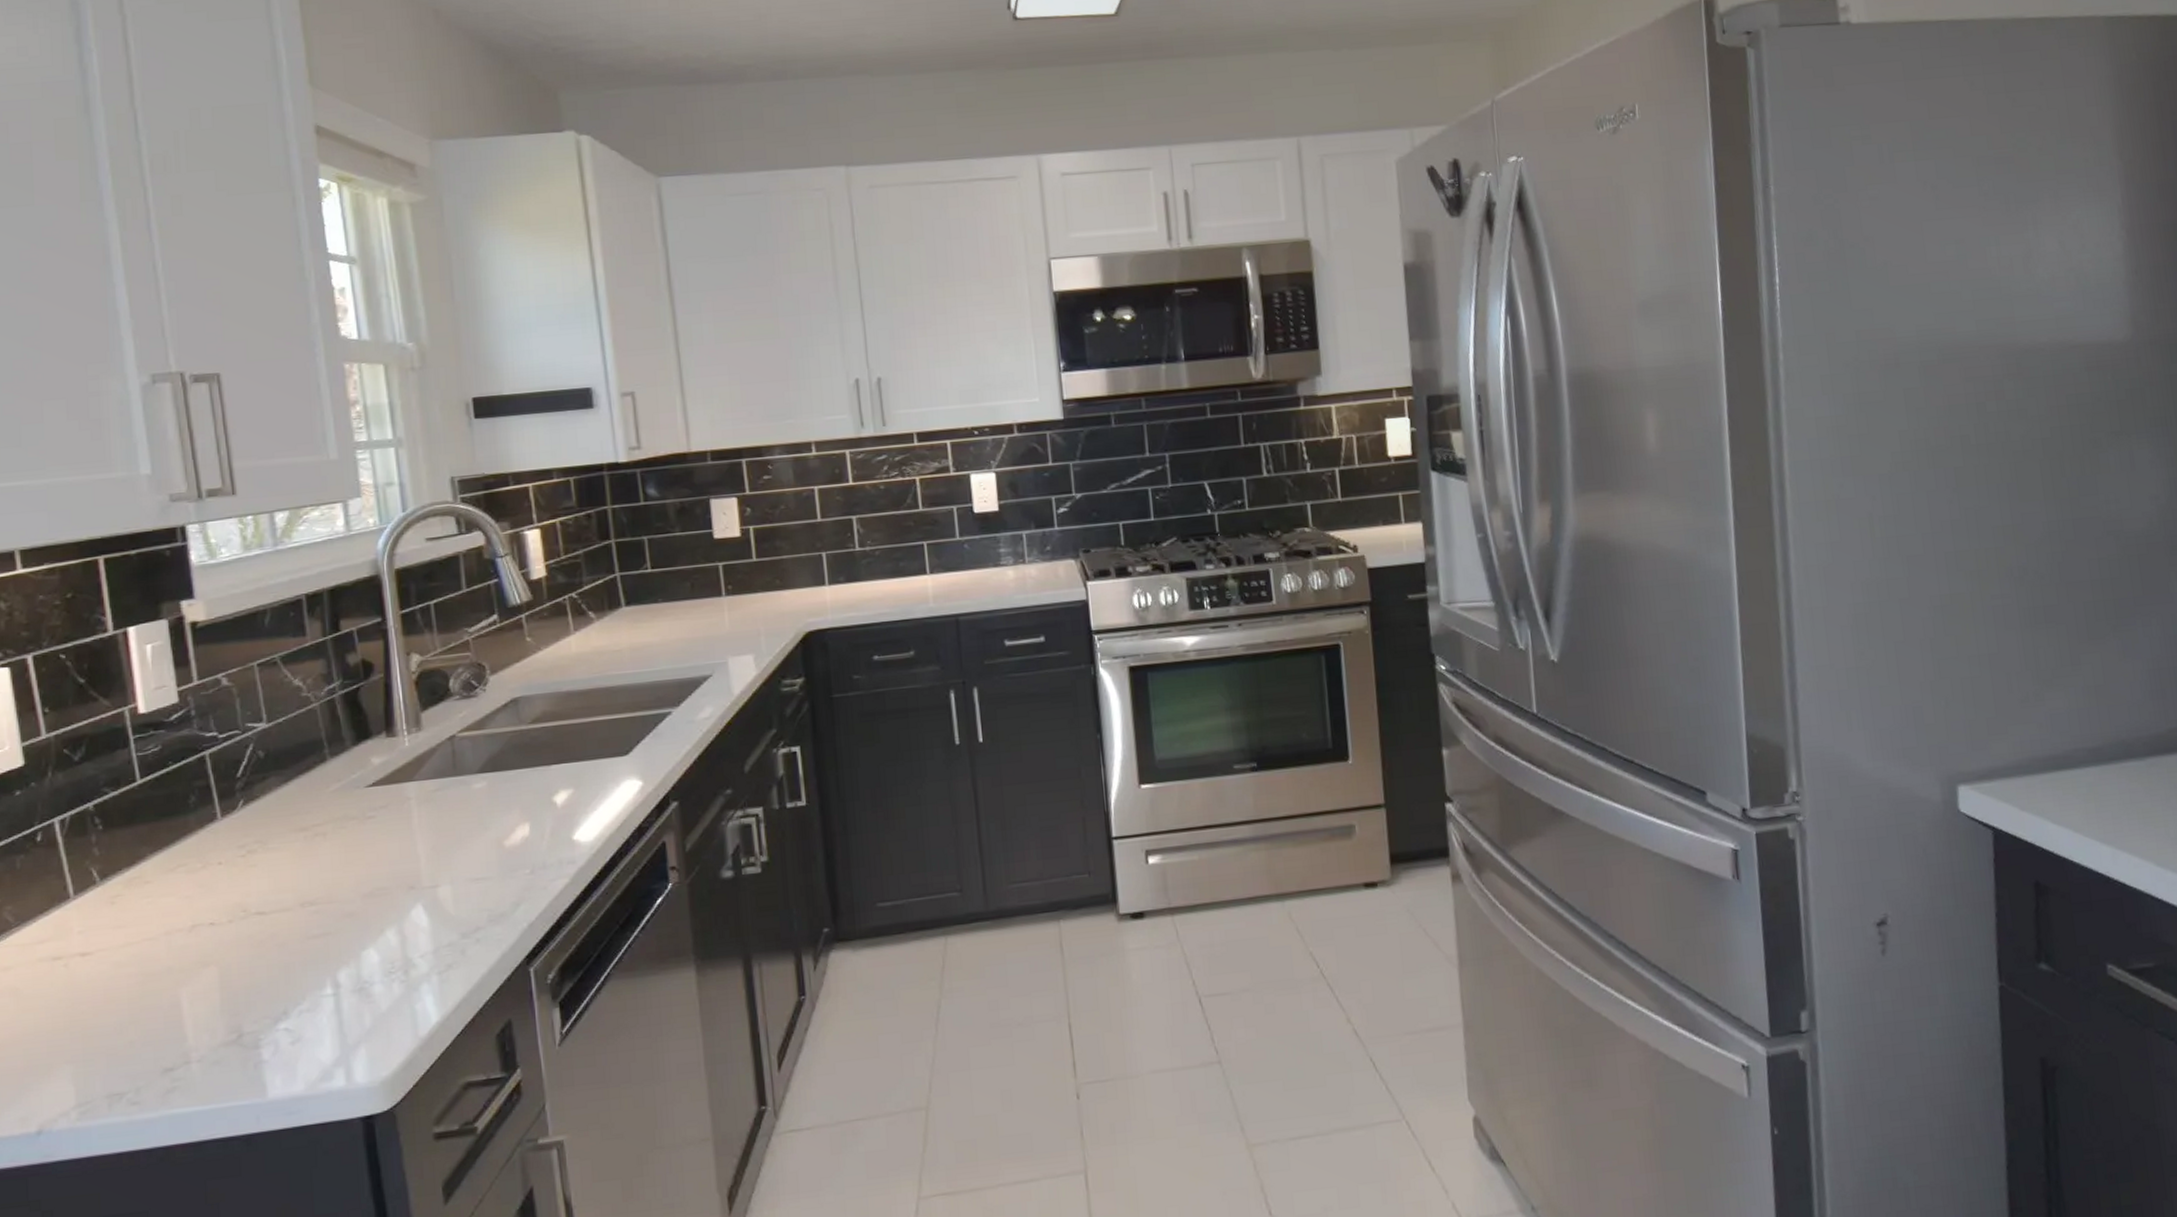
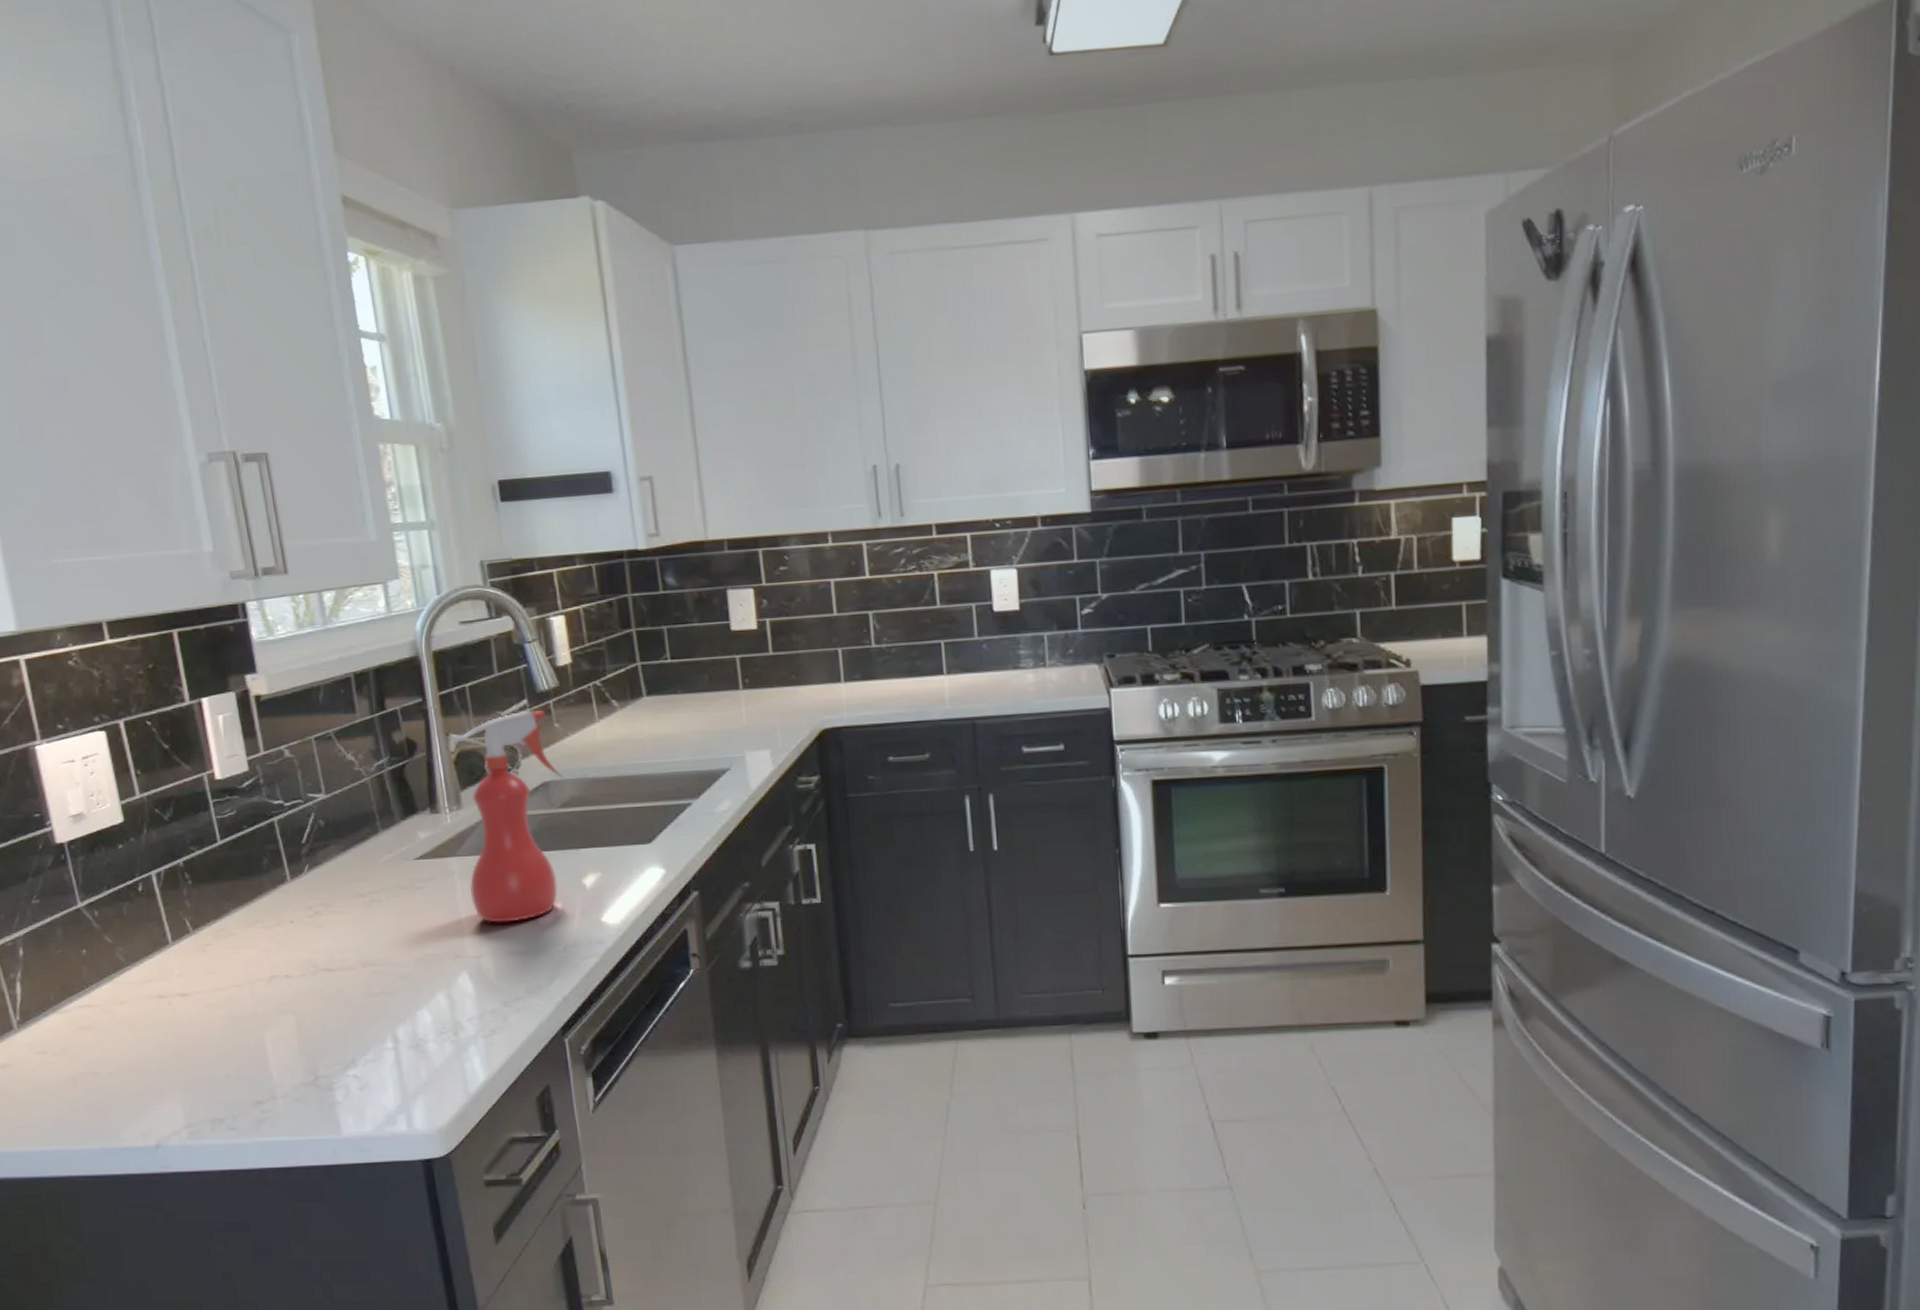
spray bottle: none [411,625,535,850] -> present [450,710,564,923]

